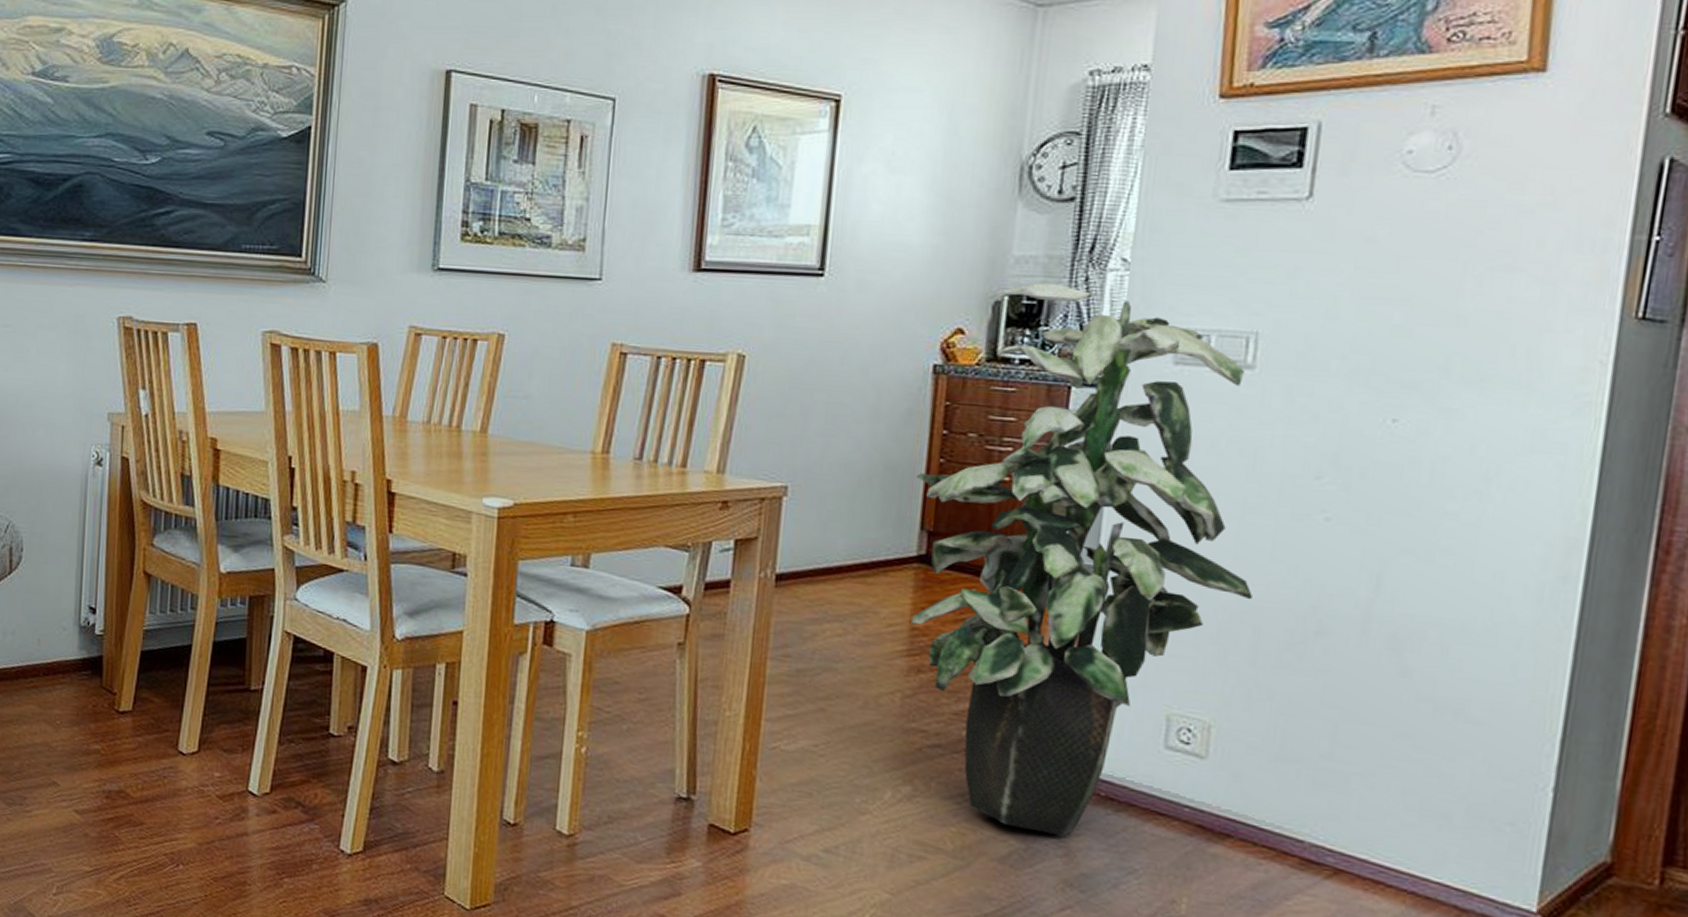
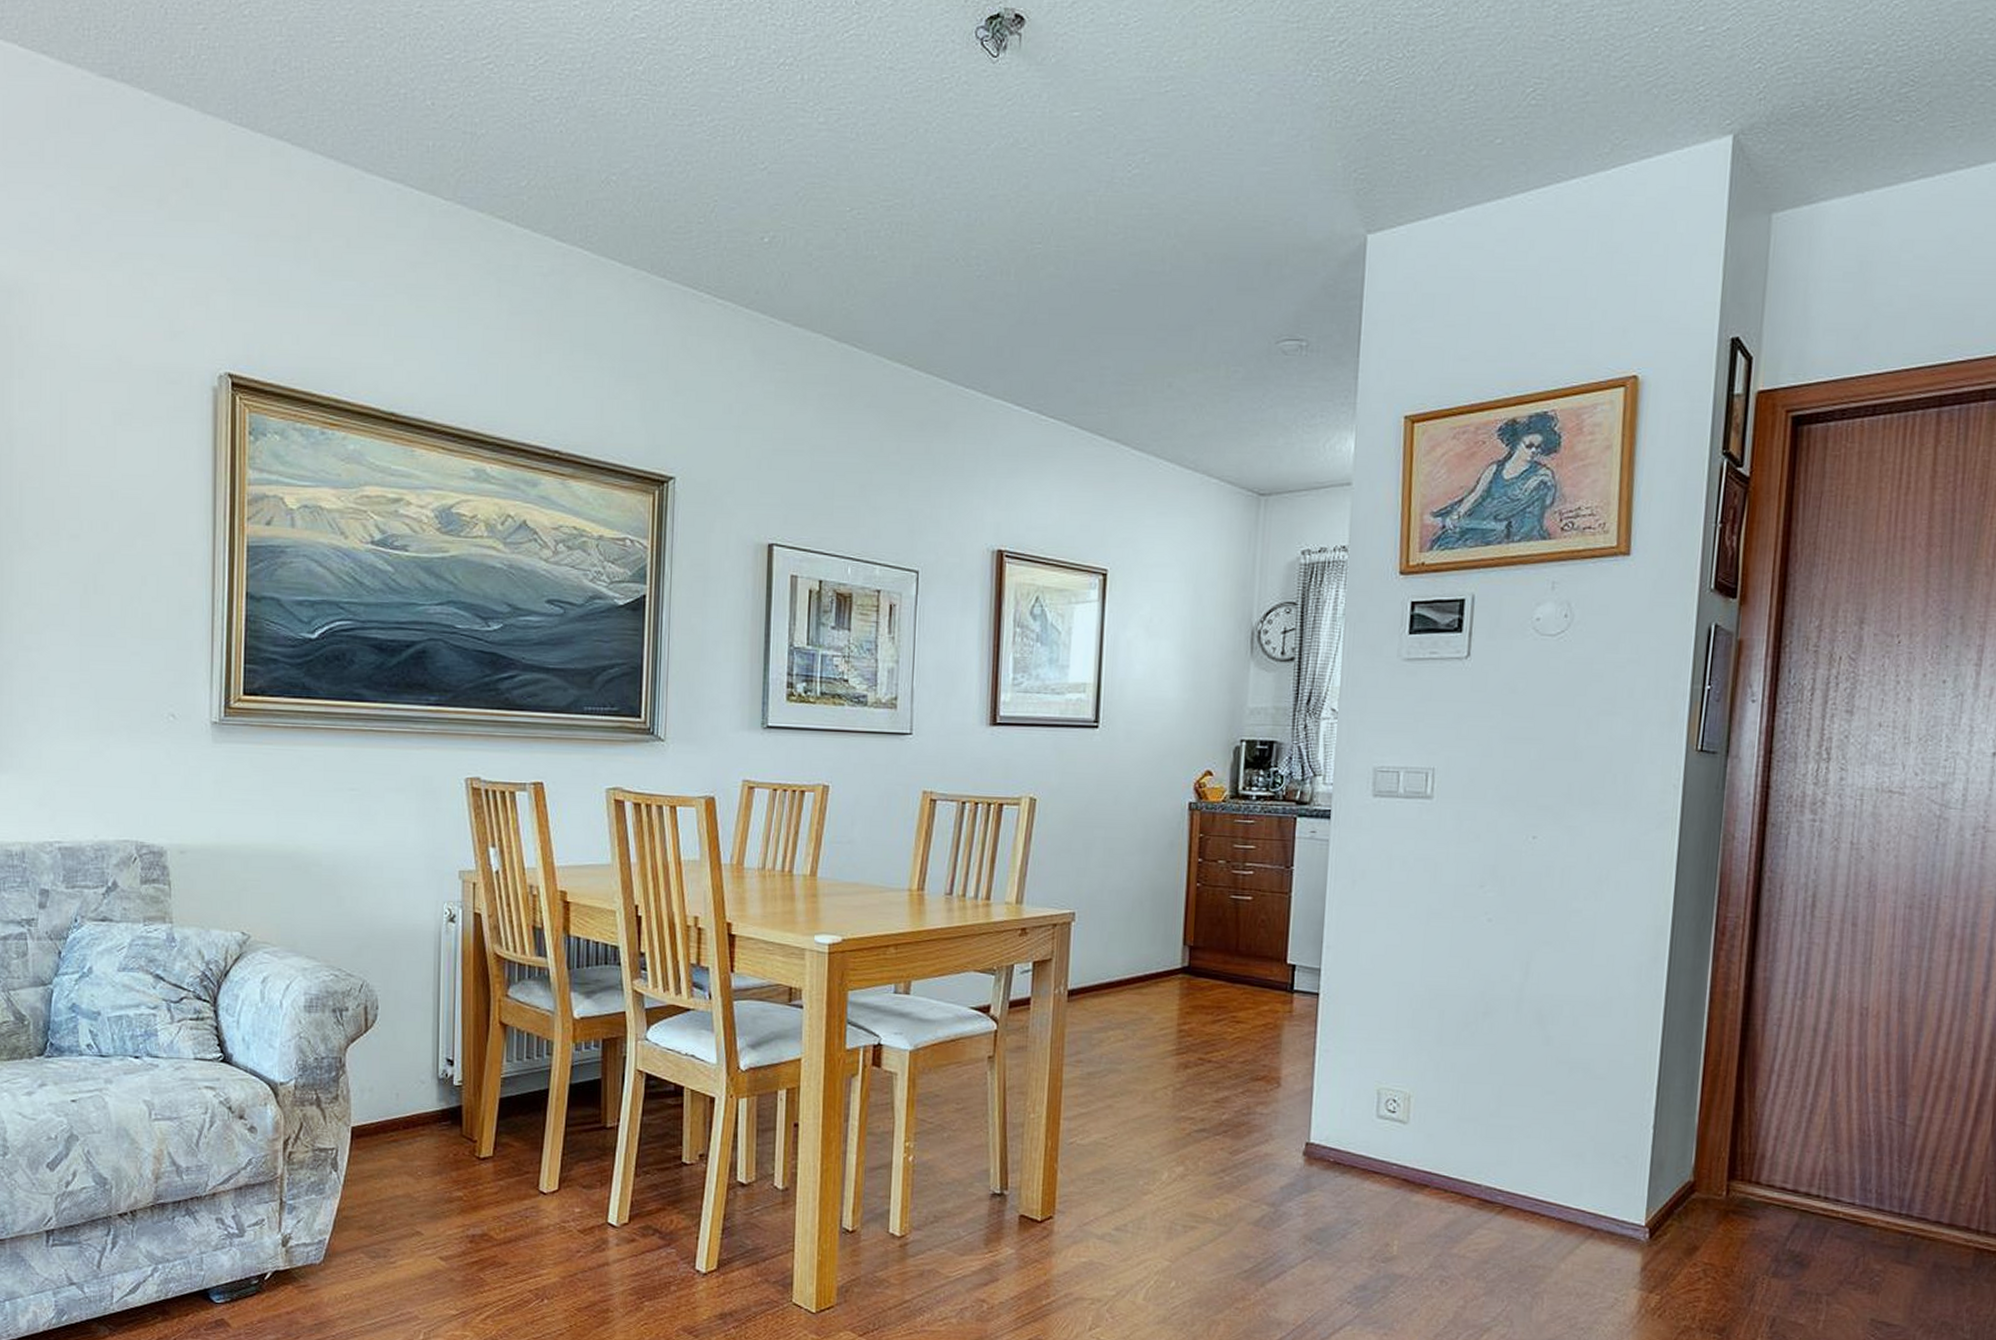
indoor plant: present [911,283,1252,837] -> none [1178,731,1437,1199]

